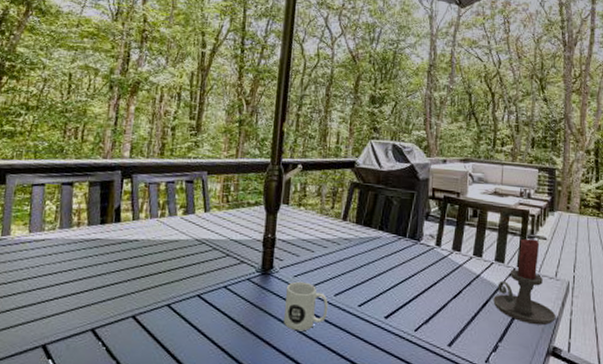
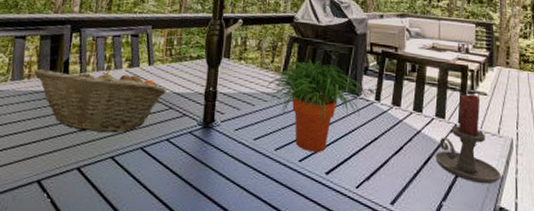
fruit basket: none [83,215,225,281] -> present [33,68,168,133]
mug: present [284,281,328,331] -> none [225,135,269,186]
potted plant: none [326,205,427,297] -> present [266,59,367,152]

